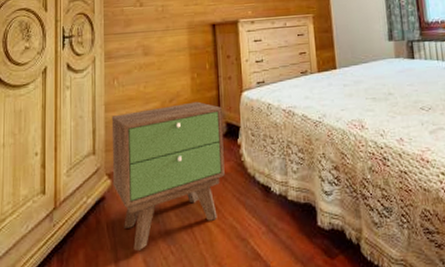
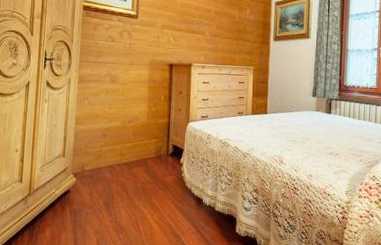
nightstand: present [111,101,225,251] -> none [77,125,170,234]

